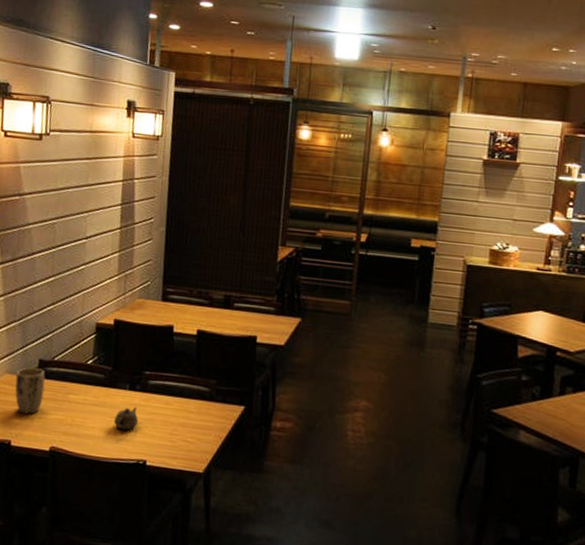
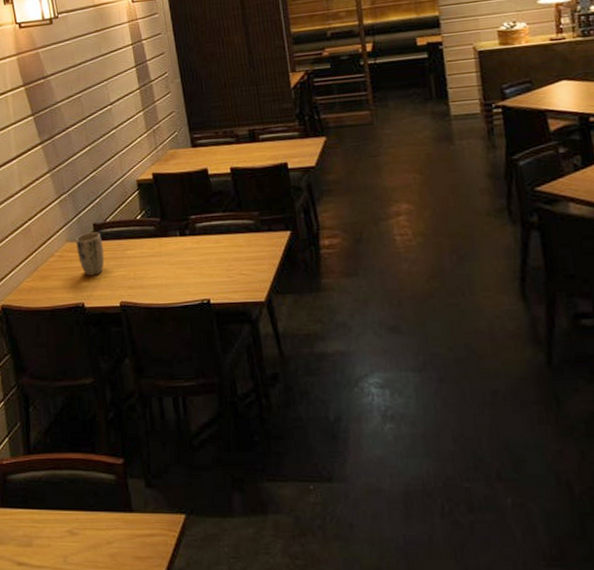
teapot: present [114,406,139,431] -> none [172,250,195,275]

